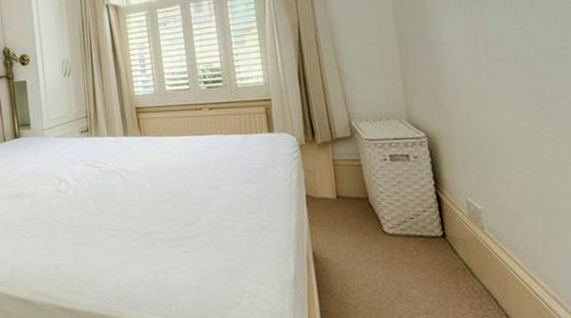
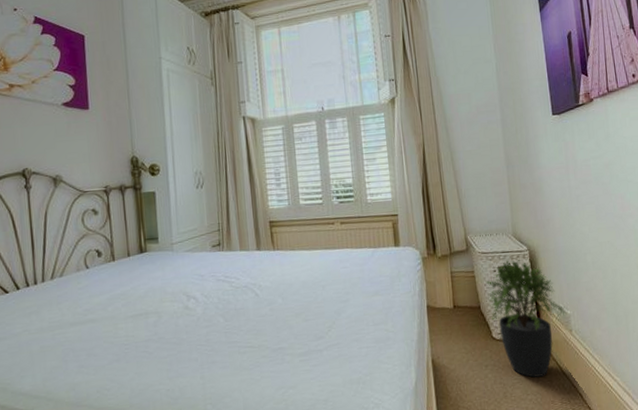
potted plant: none [374,148,479,278] -> present [485,260,568,378]

